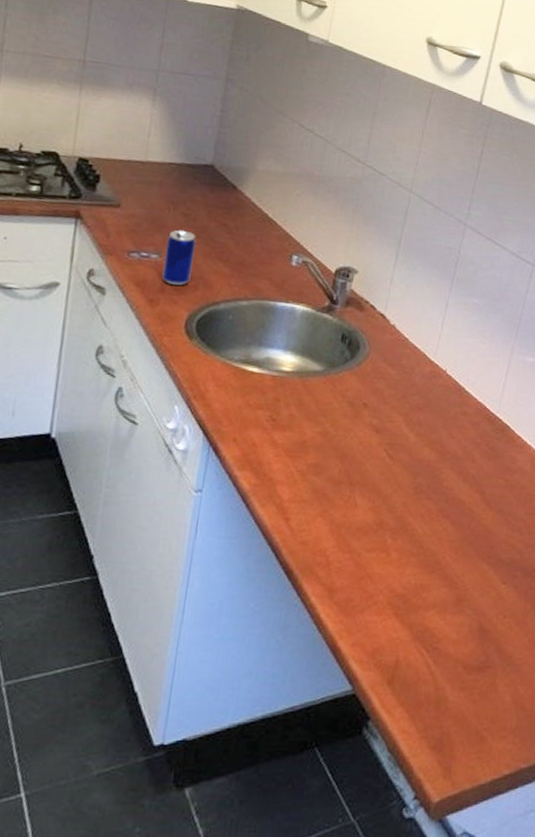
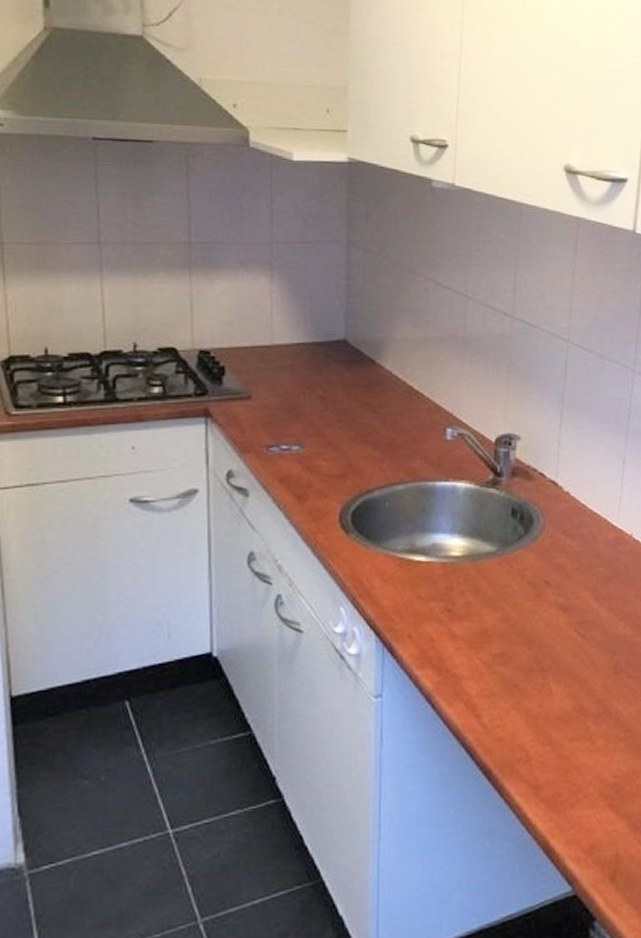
beer can: present [162,230,196,286] -> none [307,416,338,478]

